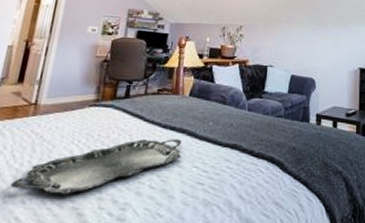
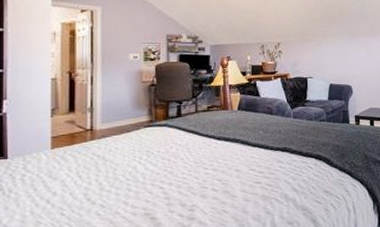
serving tray: present [9,139,182,195] -> none [82,148,238,205]

